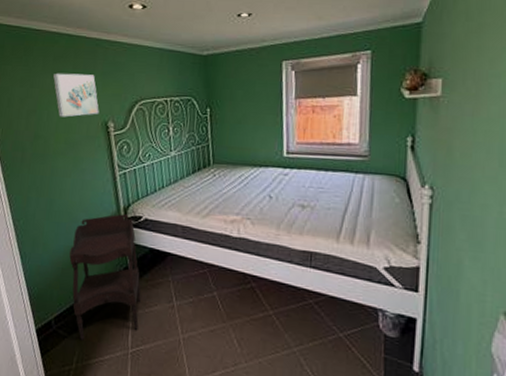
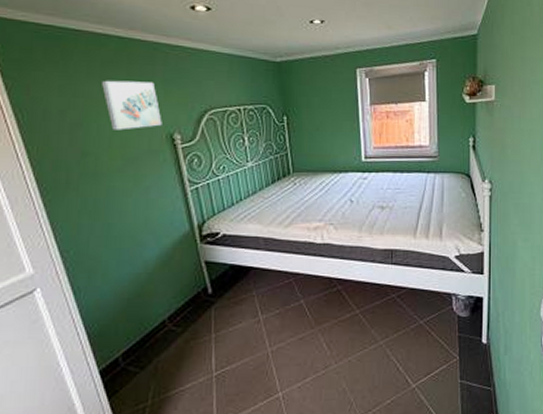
side table: present [69,214,141,341] -> none [136,232,224,373]

